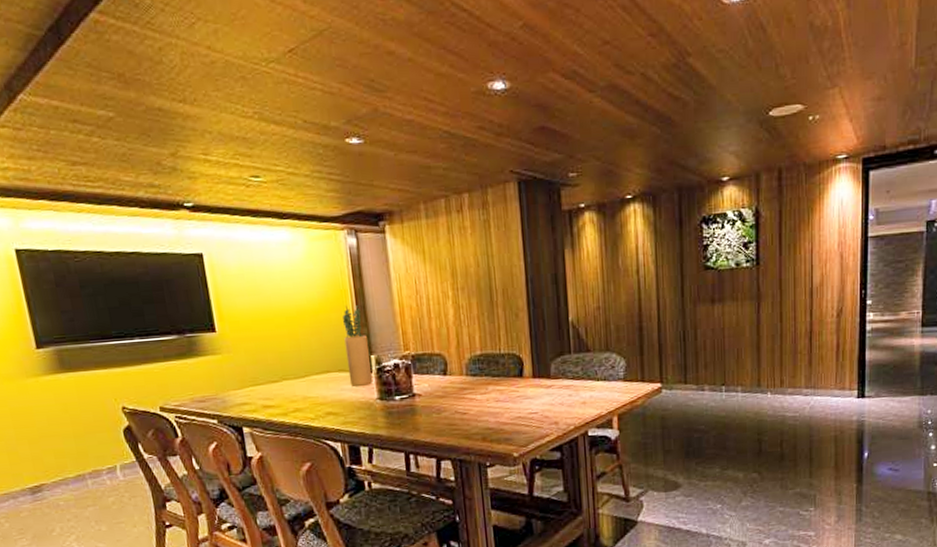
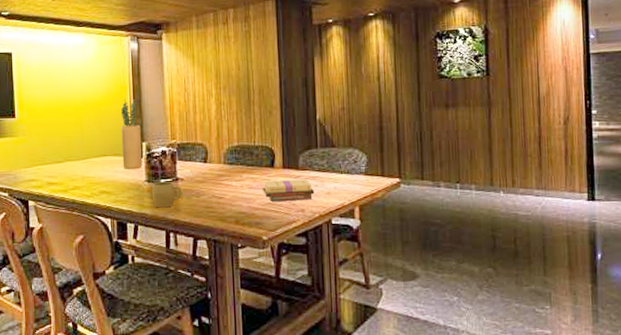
mug: none [385,397,420,428] -> present [151,181,182,208]
books: none [510,389,569,415] -> present [262,179,315,201]

